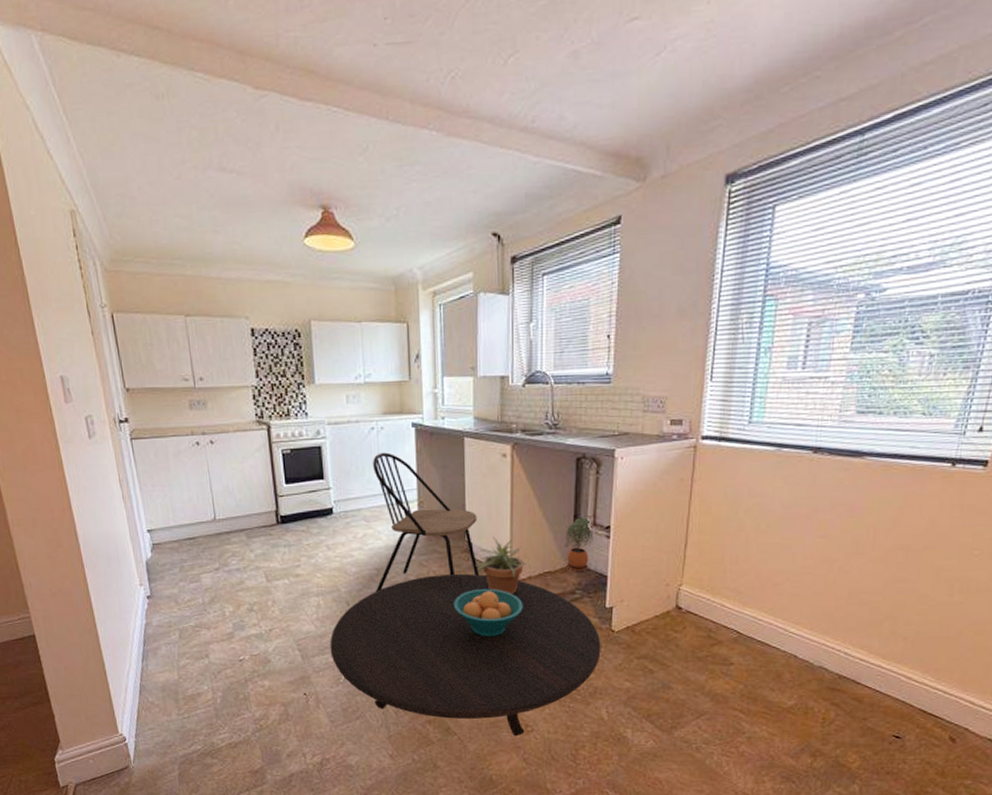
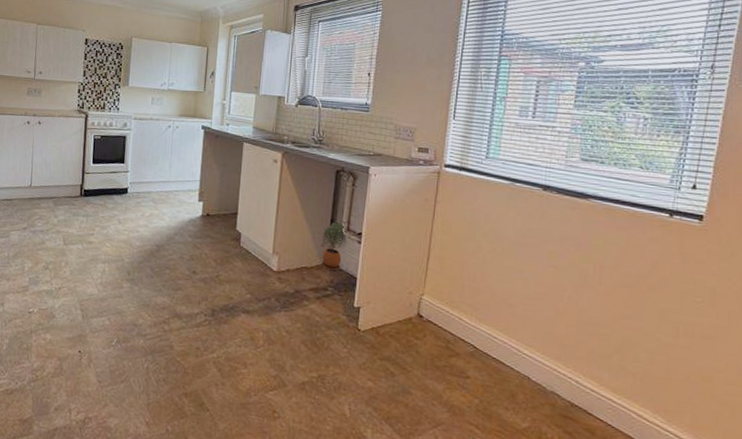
table: present [330,573,601,737] -> none [107,257,348,421]
dining chair: present [373,452,479,592] -> none [154,147,248,266]
fruit bowl: present [453,588,523,637] -> none [219,274,280,321]
potted plant: present [476,537,531,594] -> none [242,230,290,284]

